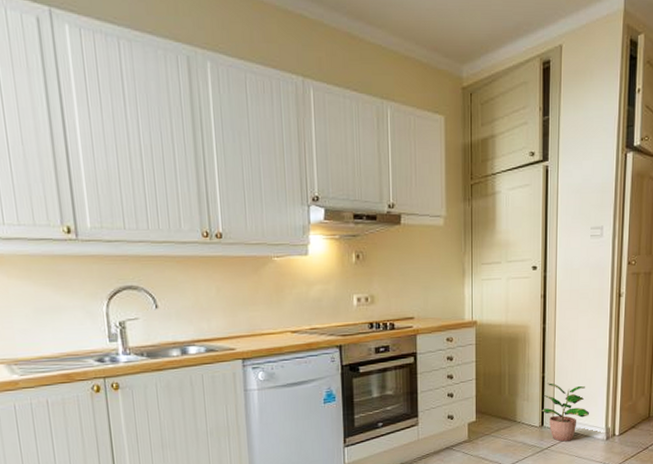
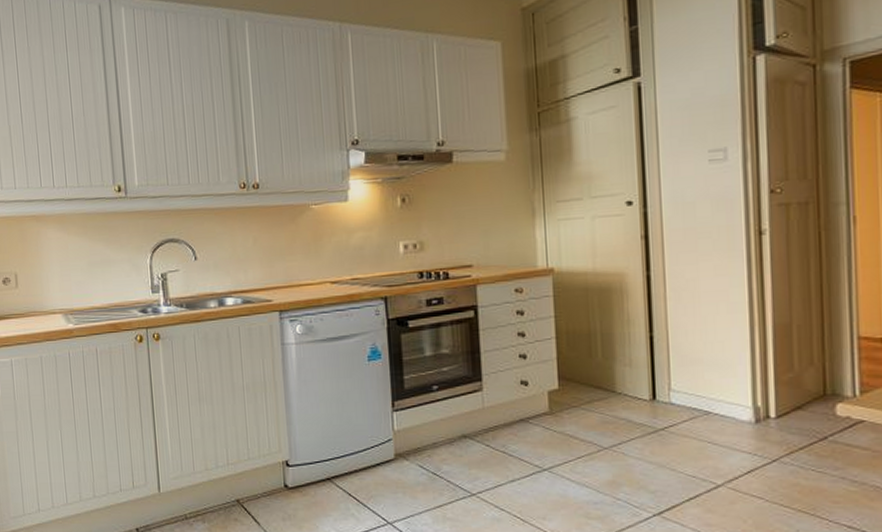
potted plant: present [542,383,589,442] -> none [651,344,725,422]

